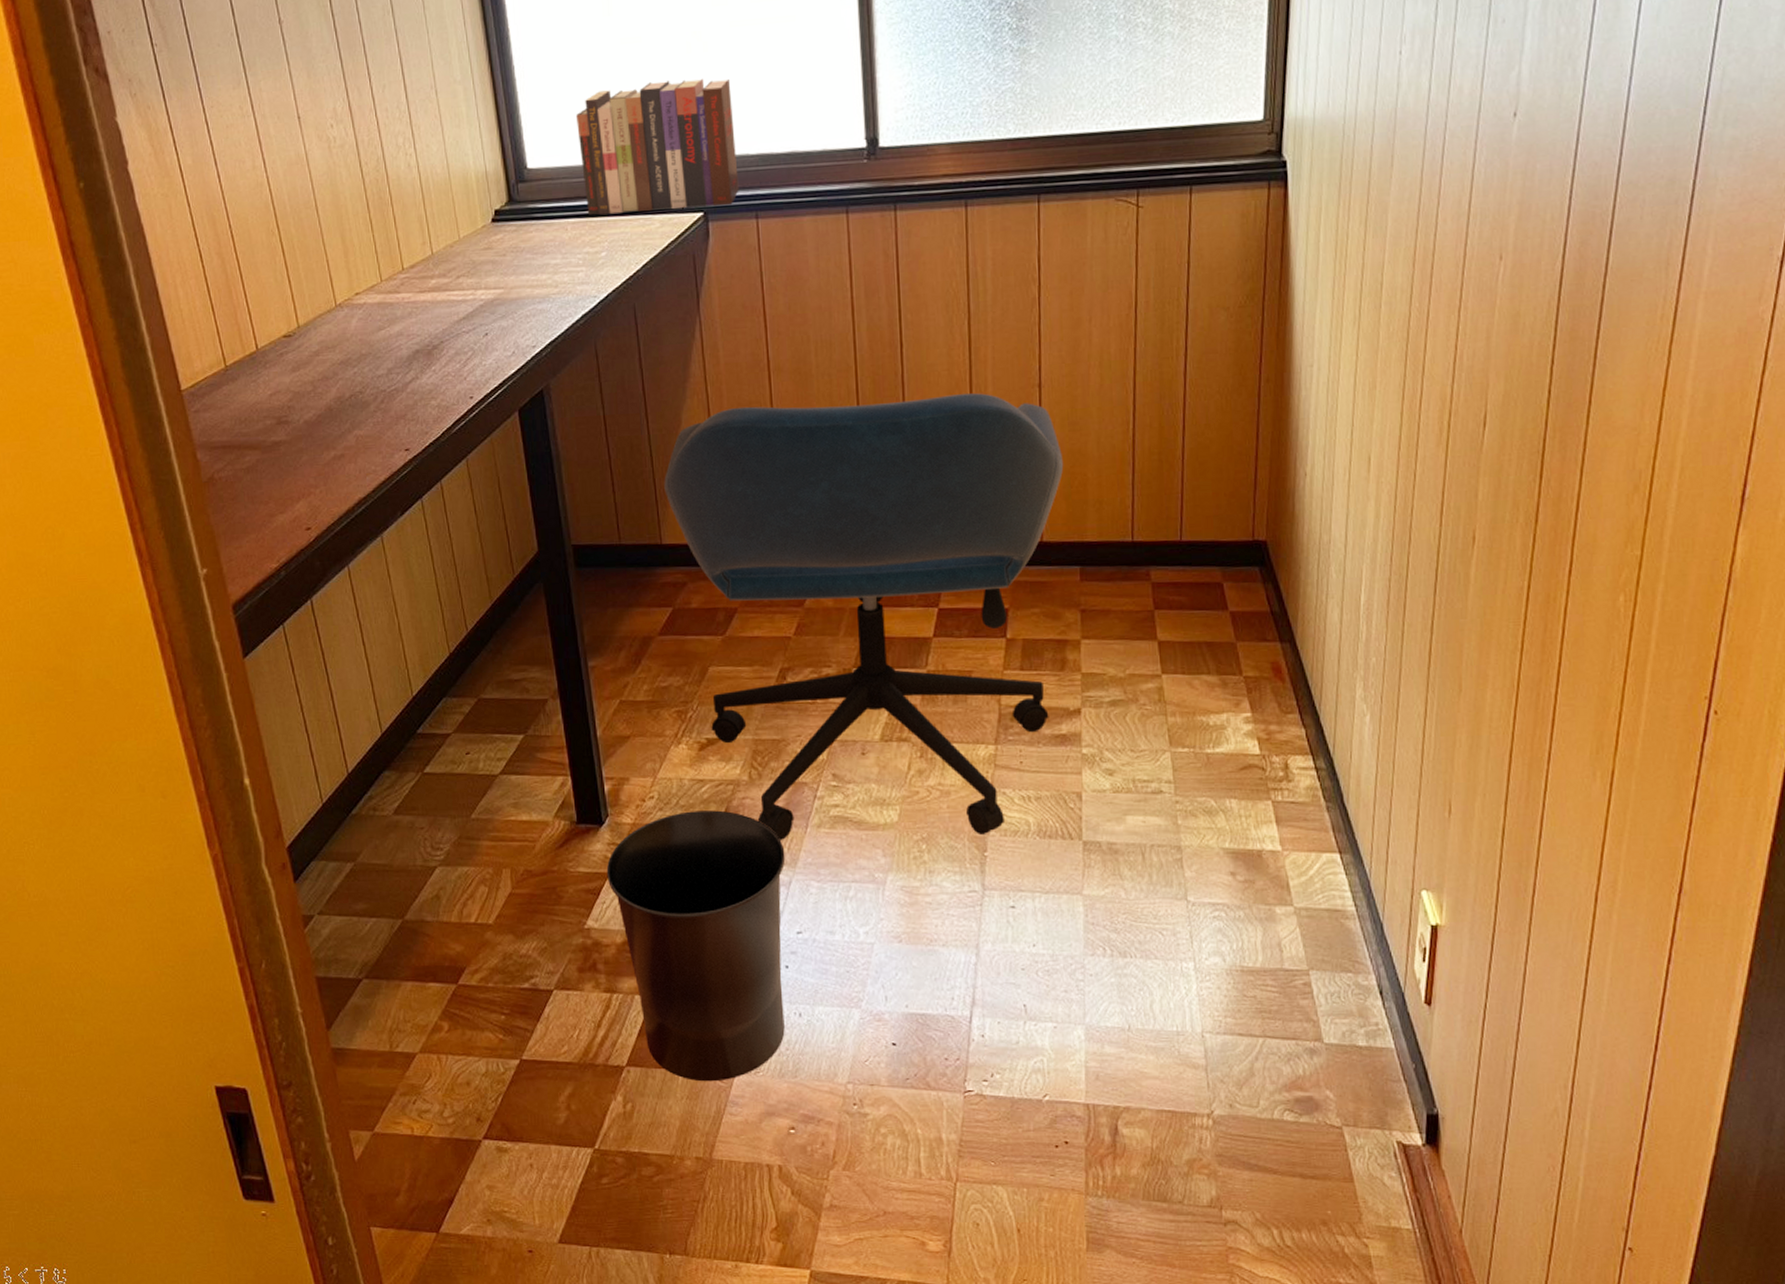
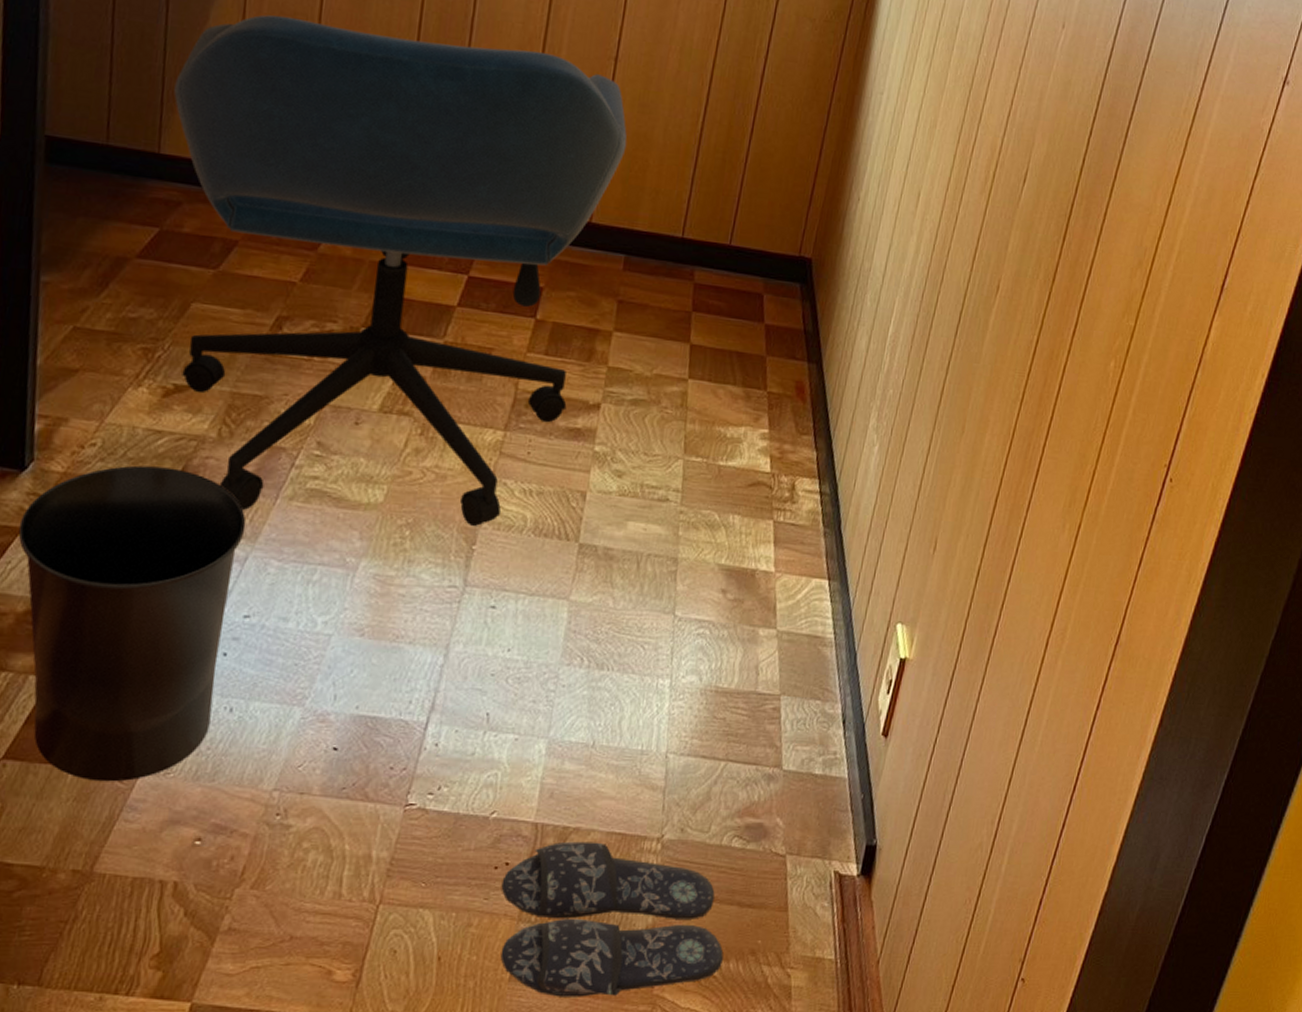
slippers: none [1064,1120,1294,1266] -> present [500,841,724,997]

